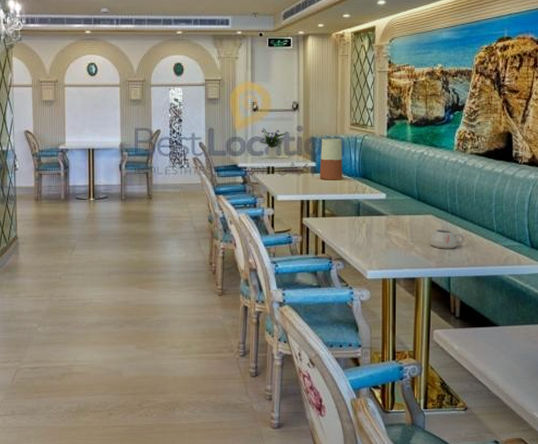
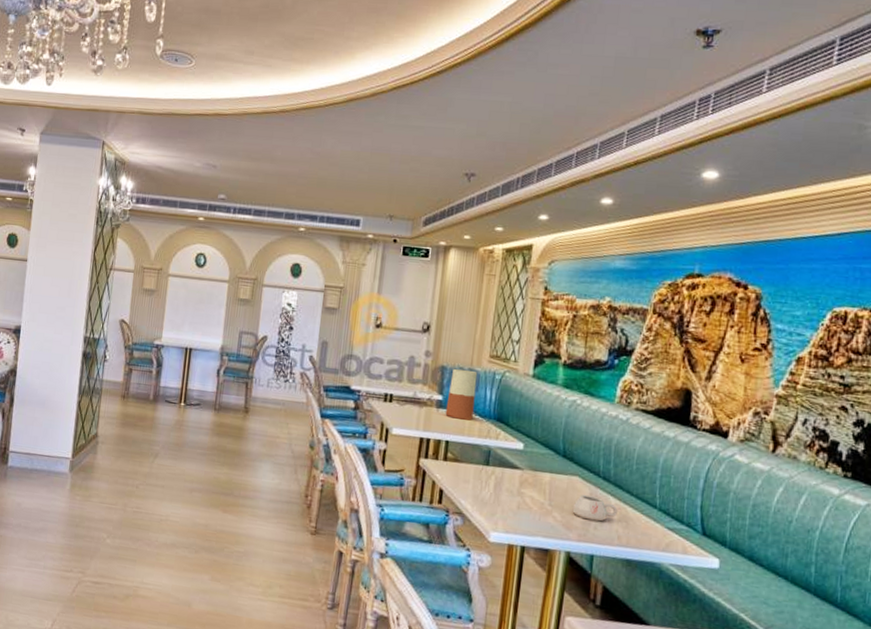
flower arrangement: present [258,127,286,159] -> none [378,347,411,385]

